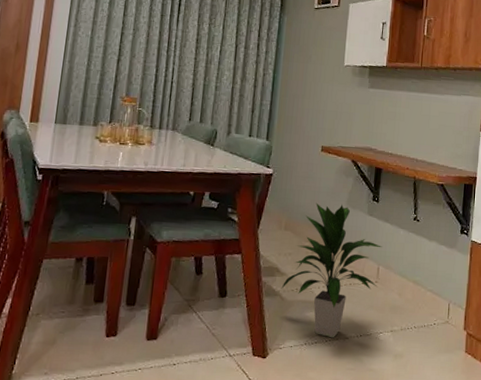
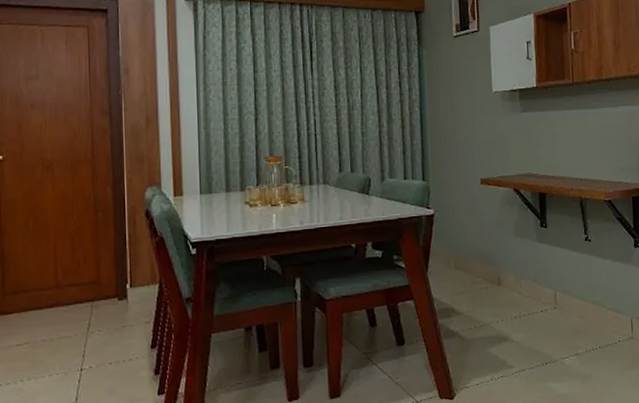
indoor plant: present [281,202,382,338] -> none [459,235,557,370]

